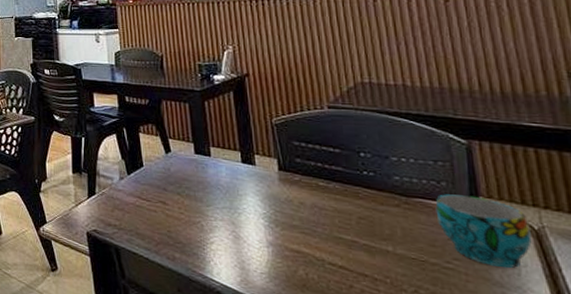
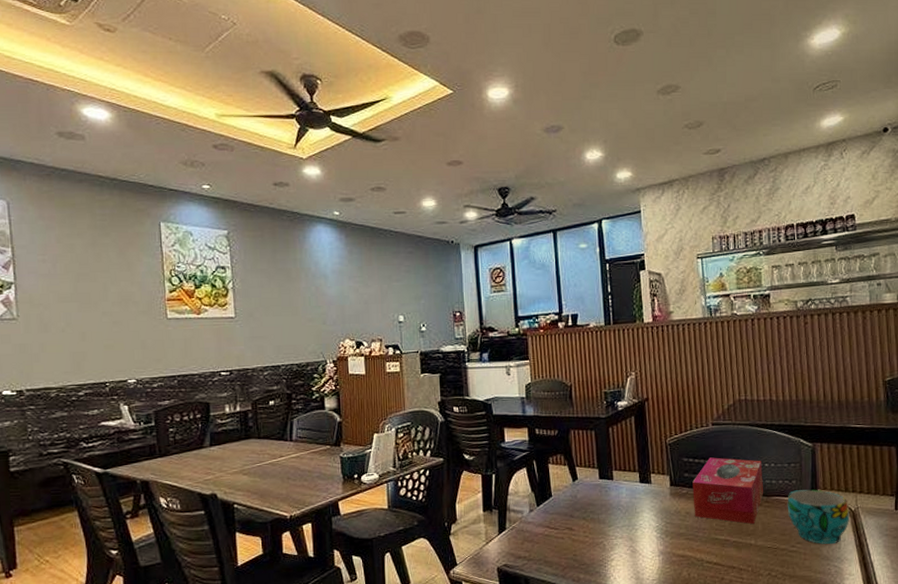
tissue box: none [306,144,402,228] -> present [692,457,764,525]

